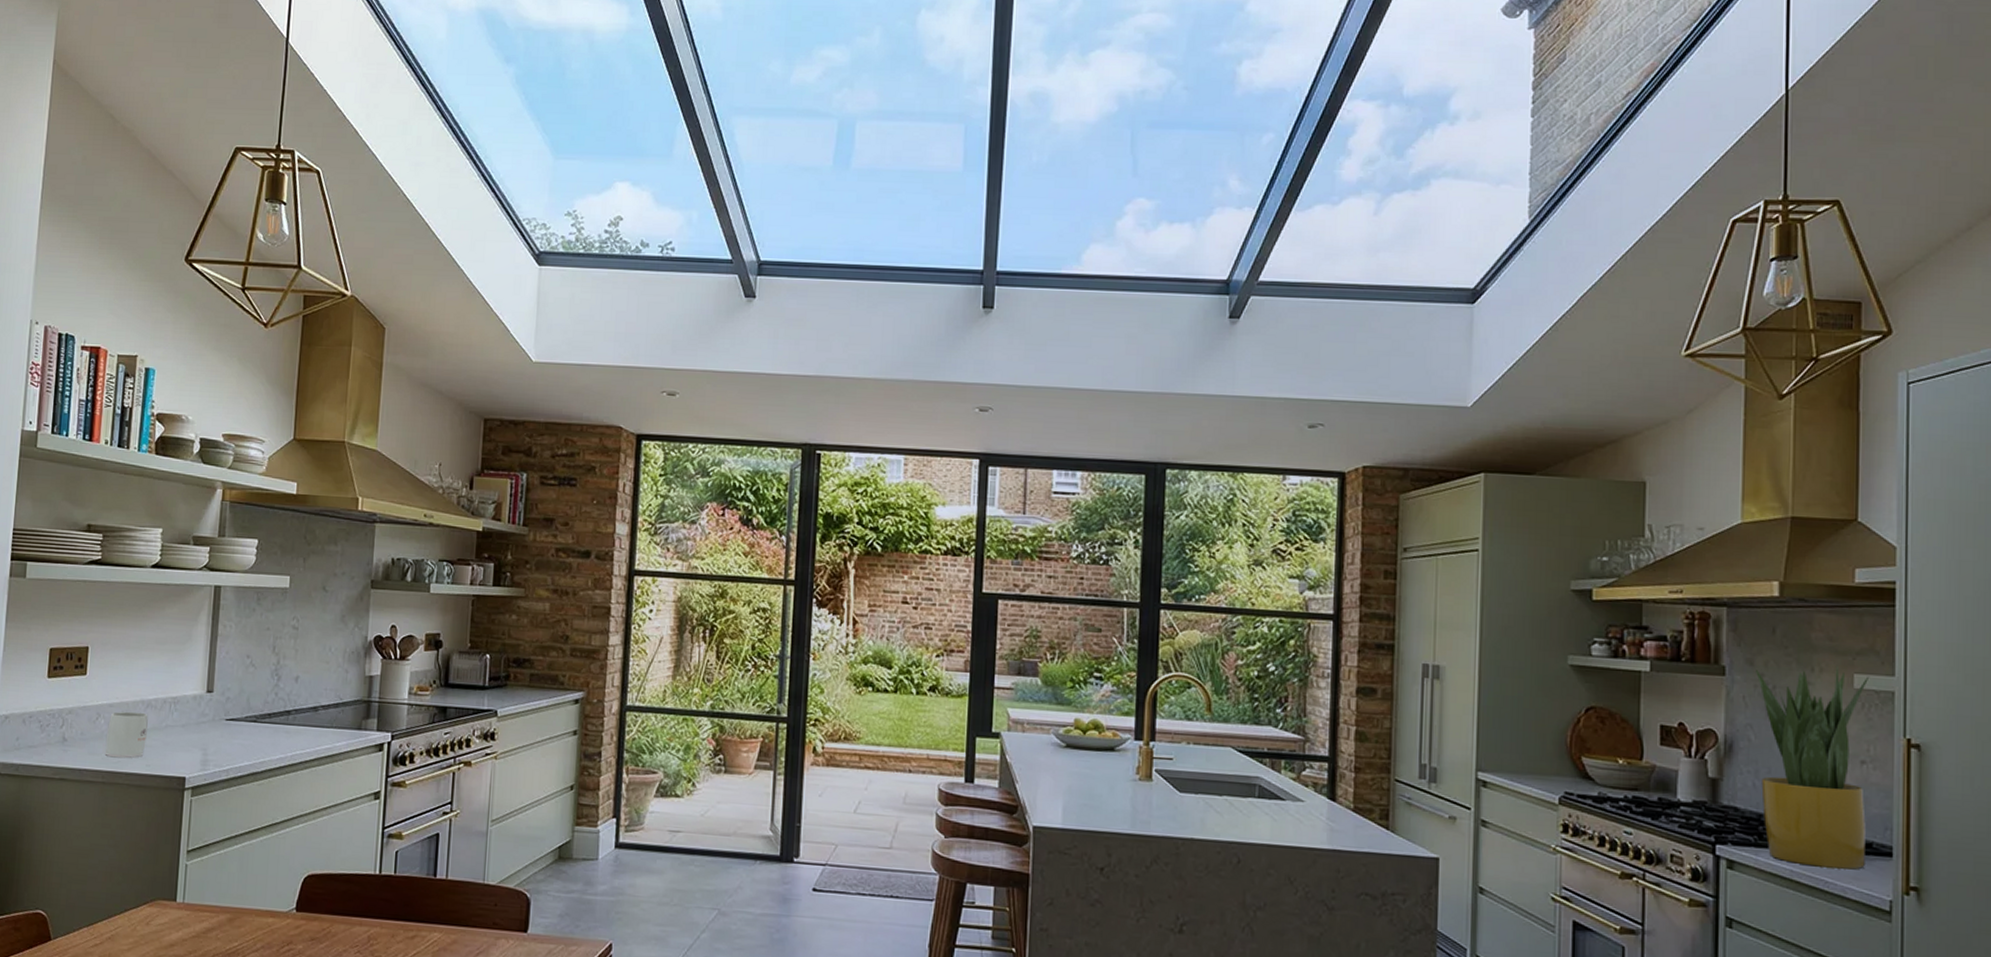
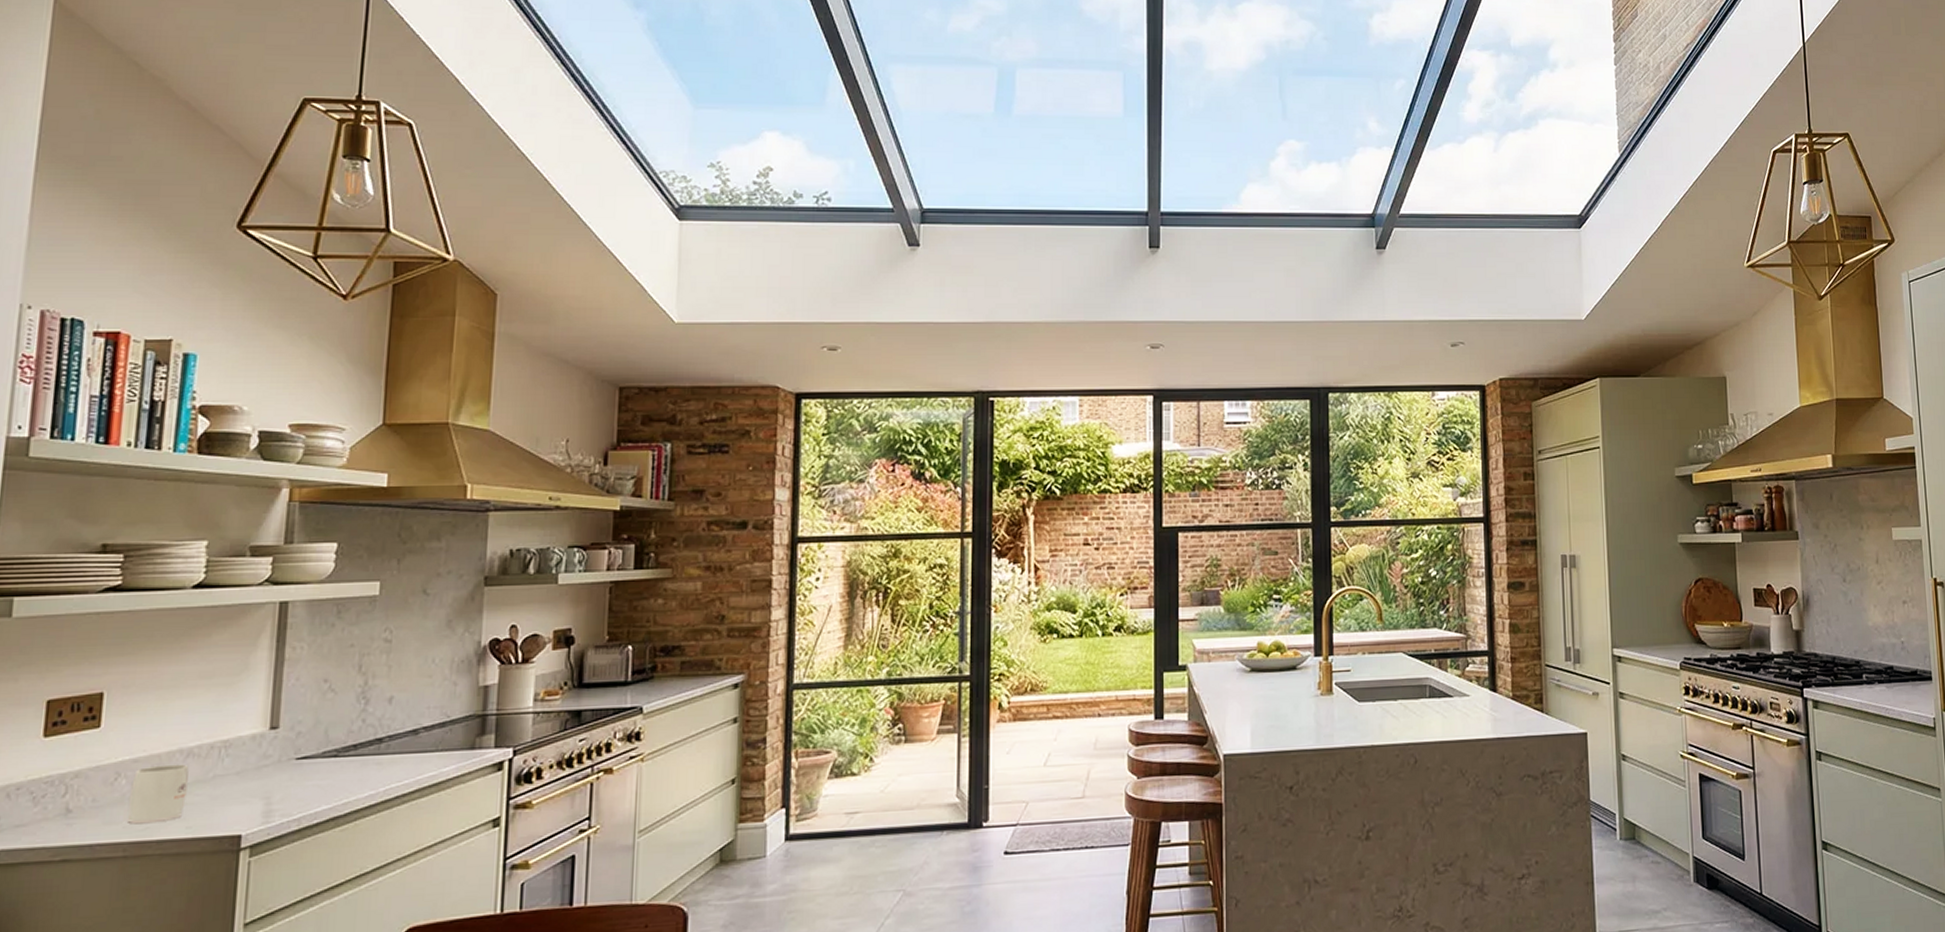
planter: present [1756,665,1870,870] -> none [1821,521,1913,697]

